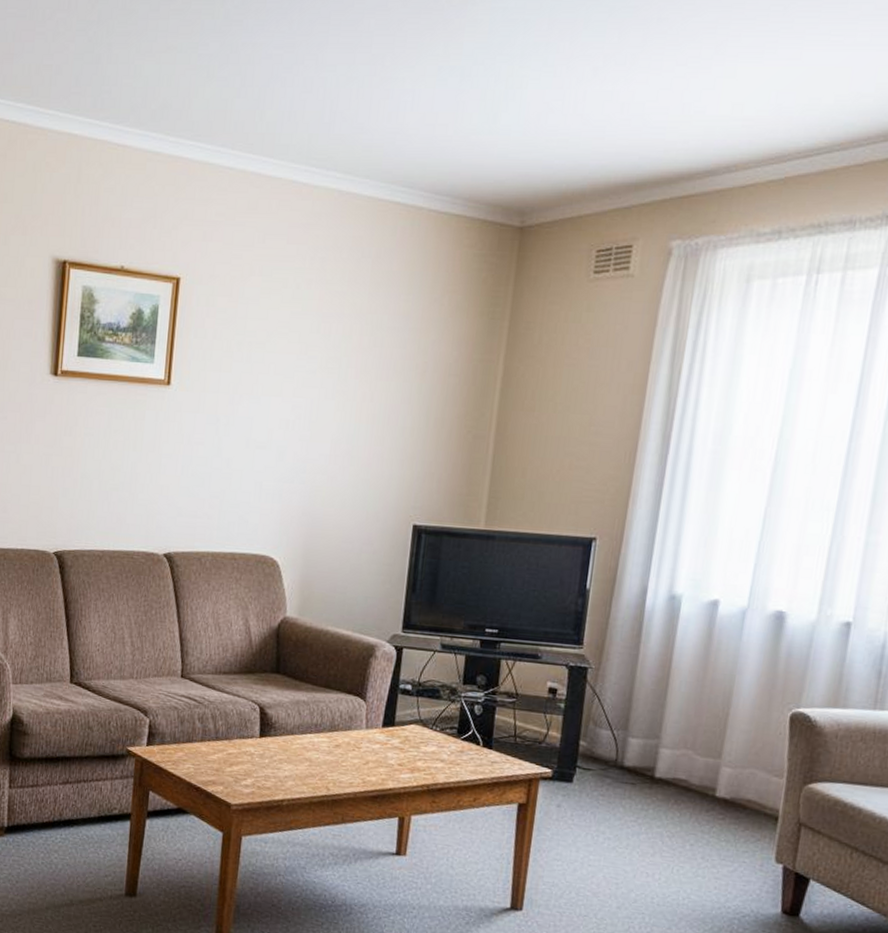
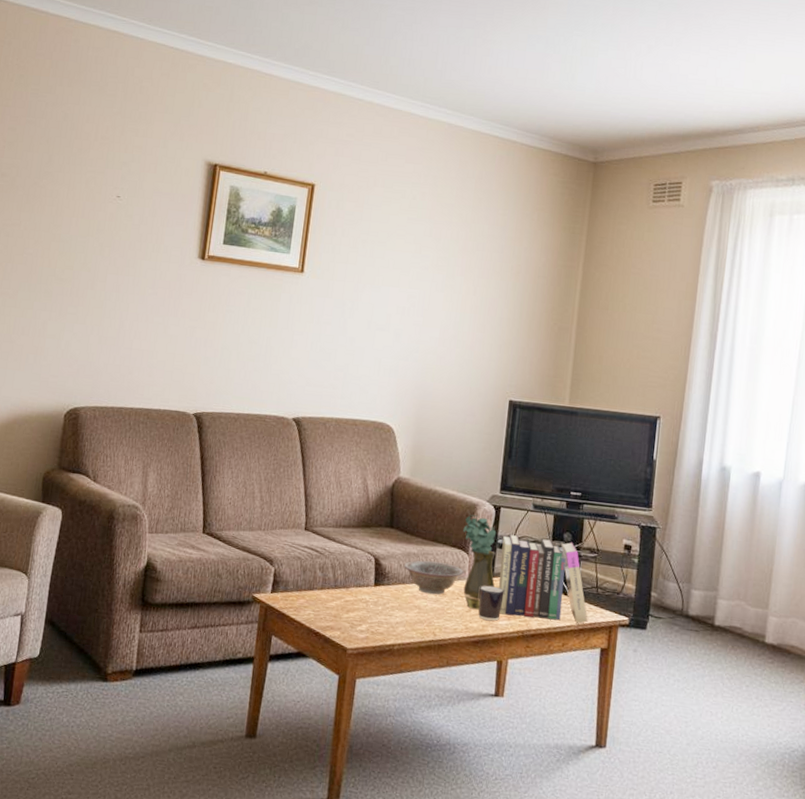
decorative bowl: none [291,708,361,746] -> present [403,560,464,595]
vase: none [359,653,398,762] -> present [463,511,497,610]
mug: none [377,735,407,775] -> present [478,585,505,622]
books: none [400,677,504,776] -> present [498,534,588,623]

